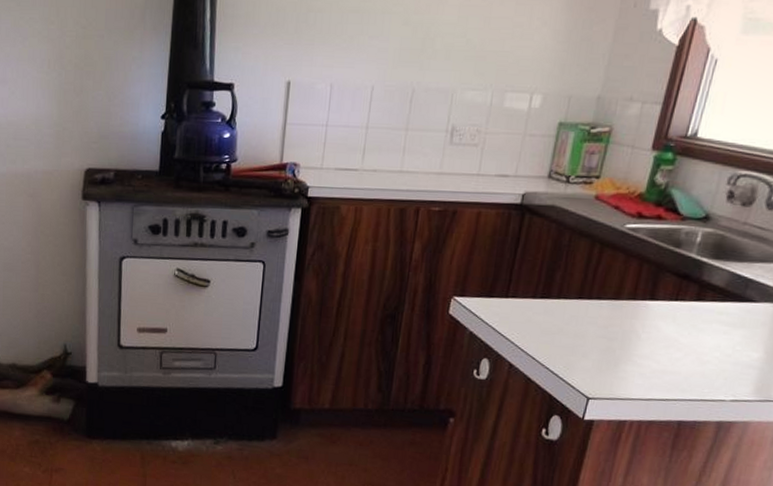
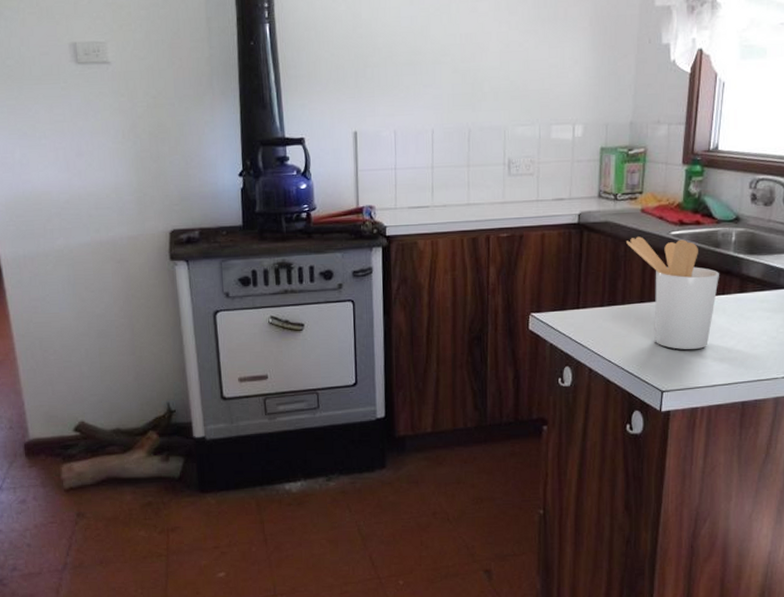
utensil holder: none [572,225,675,357] -> present [626,236,719,350]

